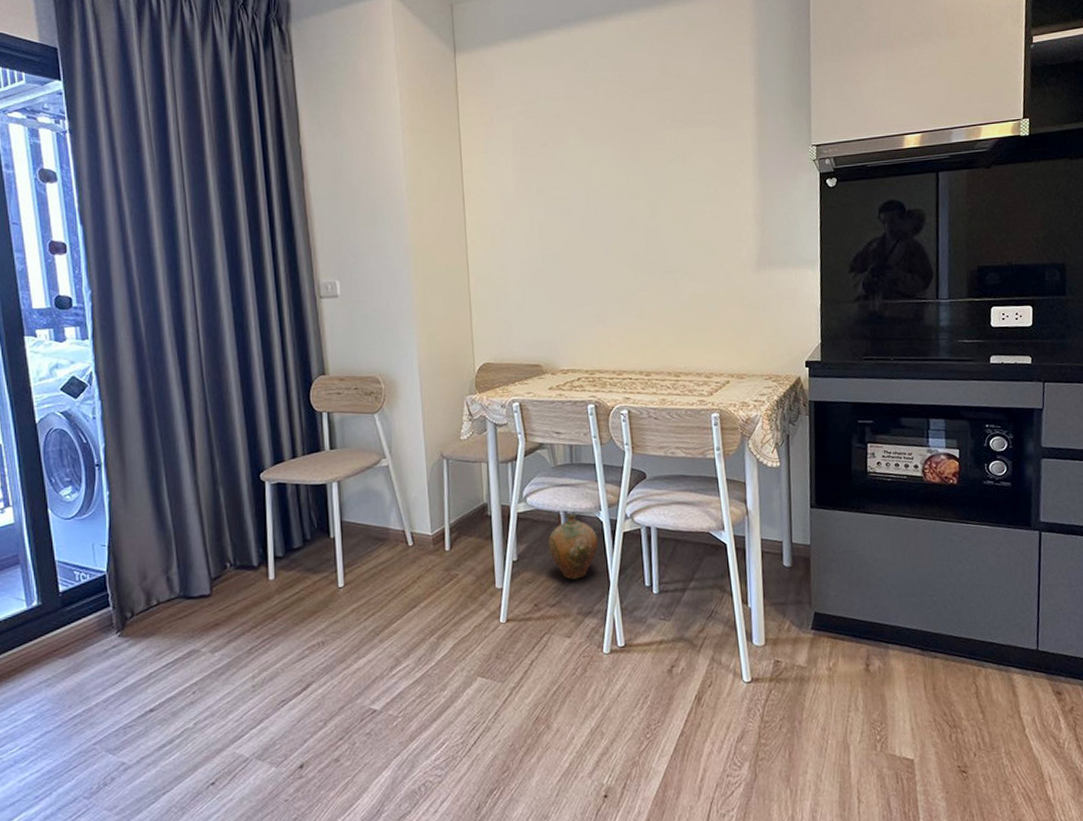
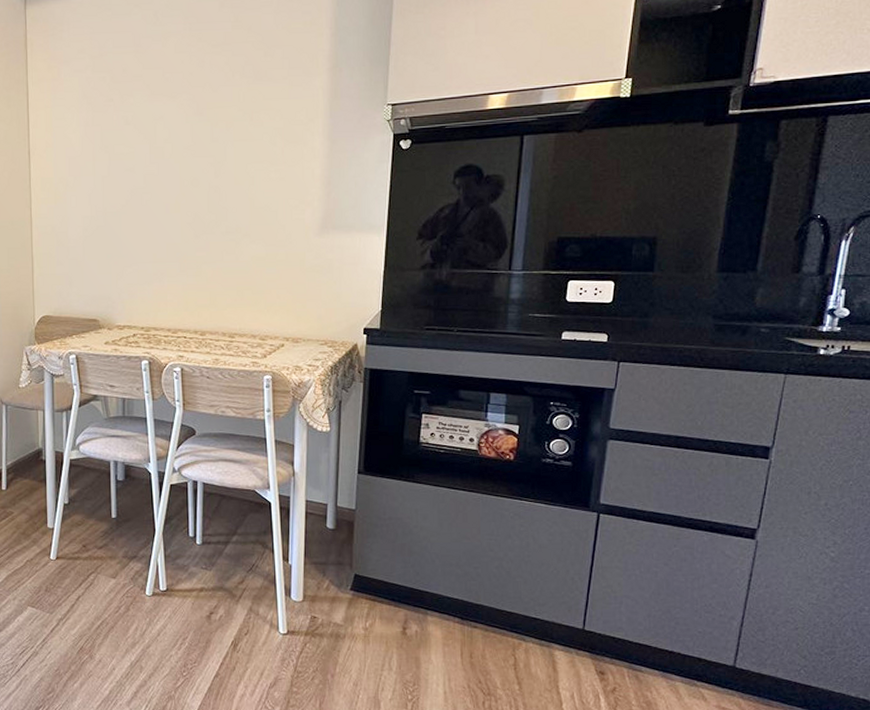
ceramic jug: present [547,511,599,580] -> none [97,460,146,525]

